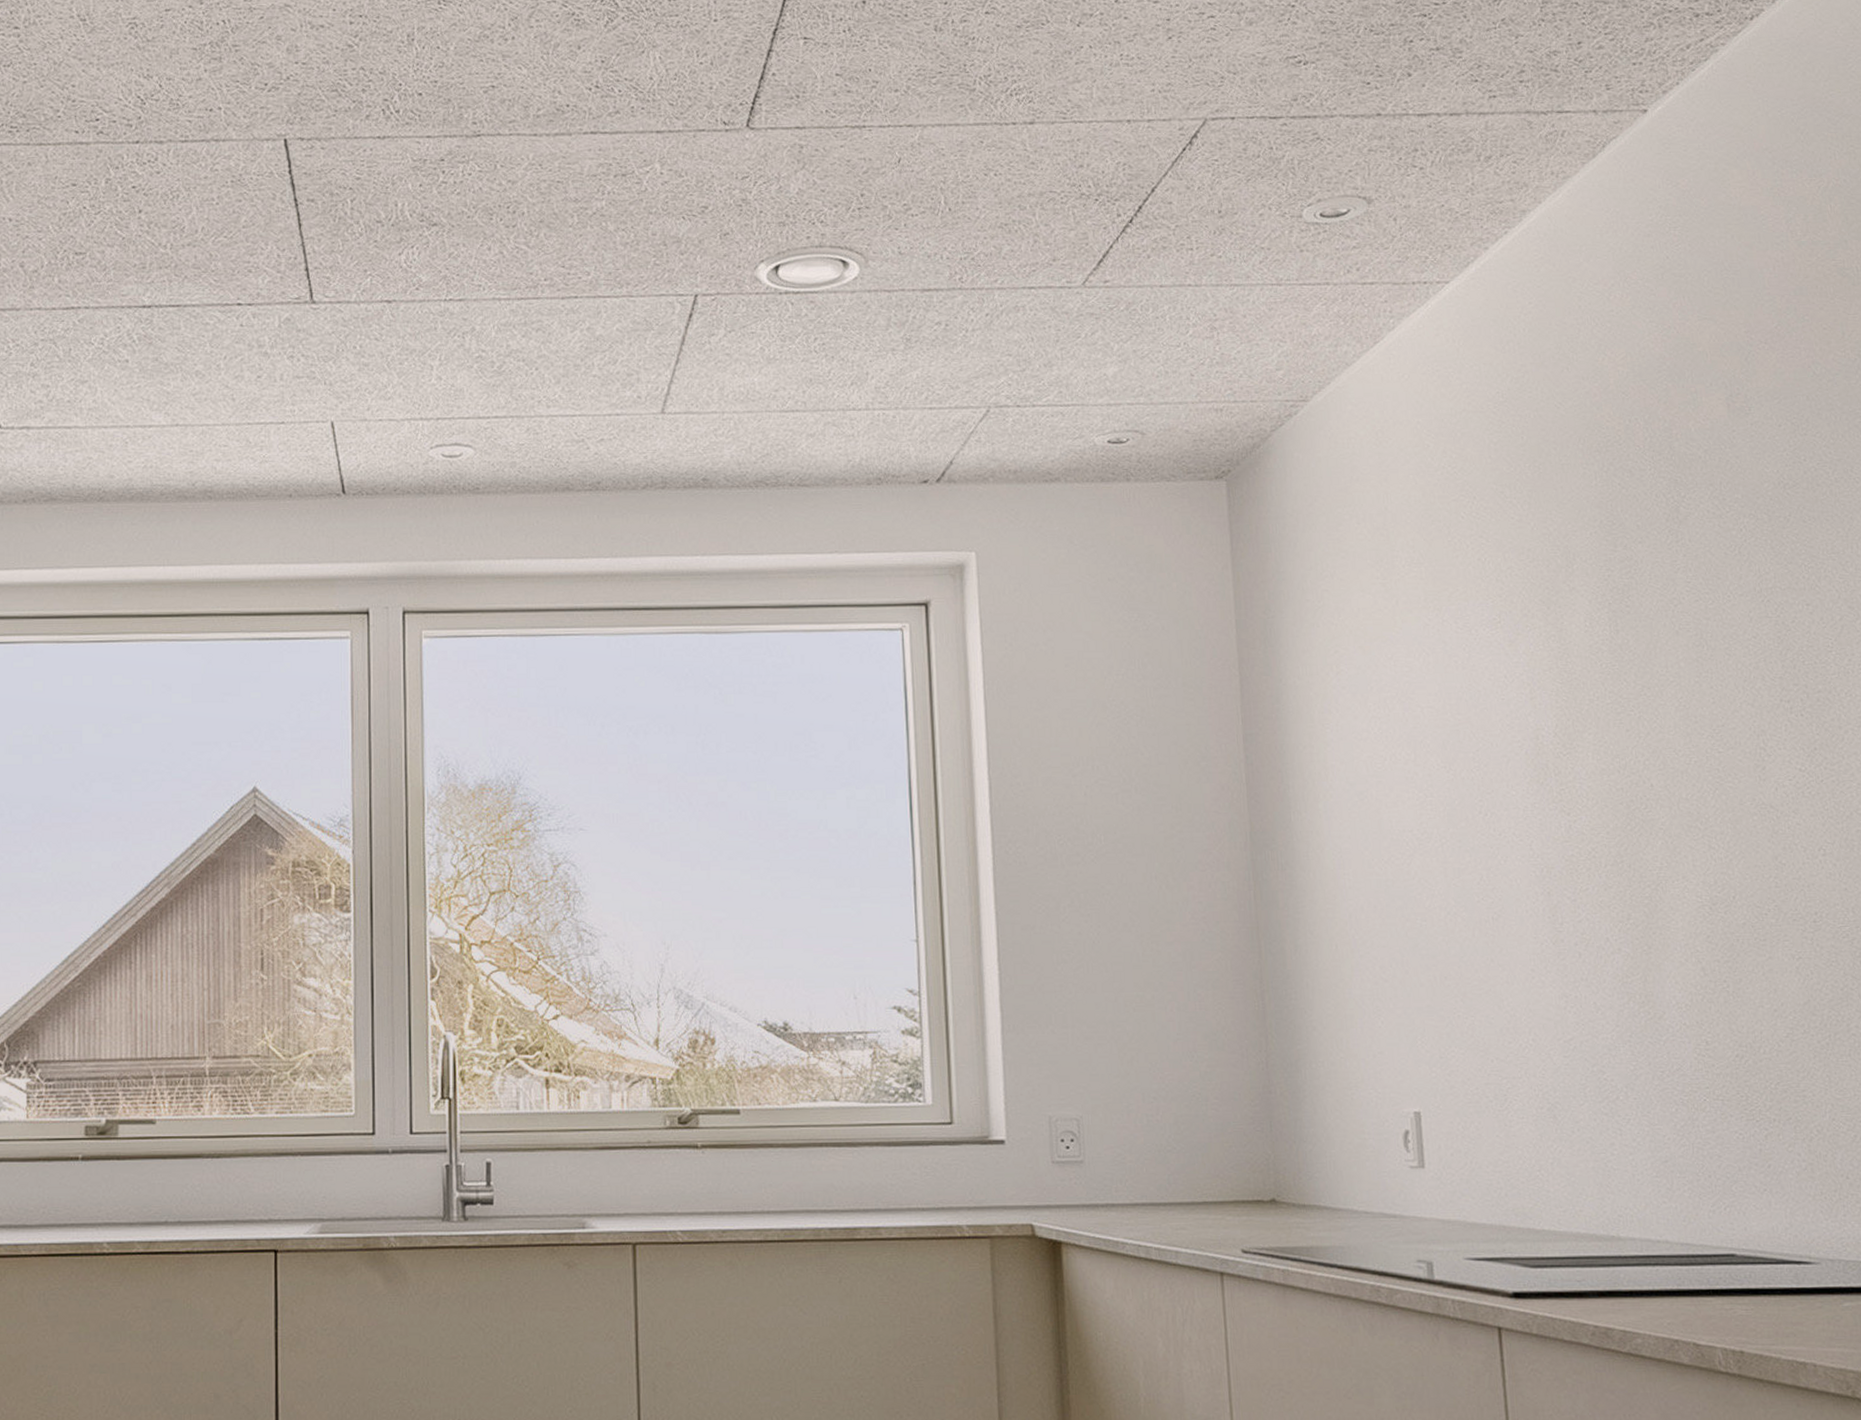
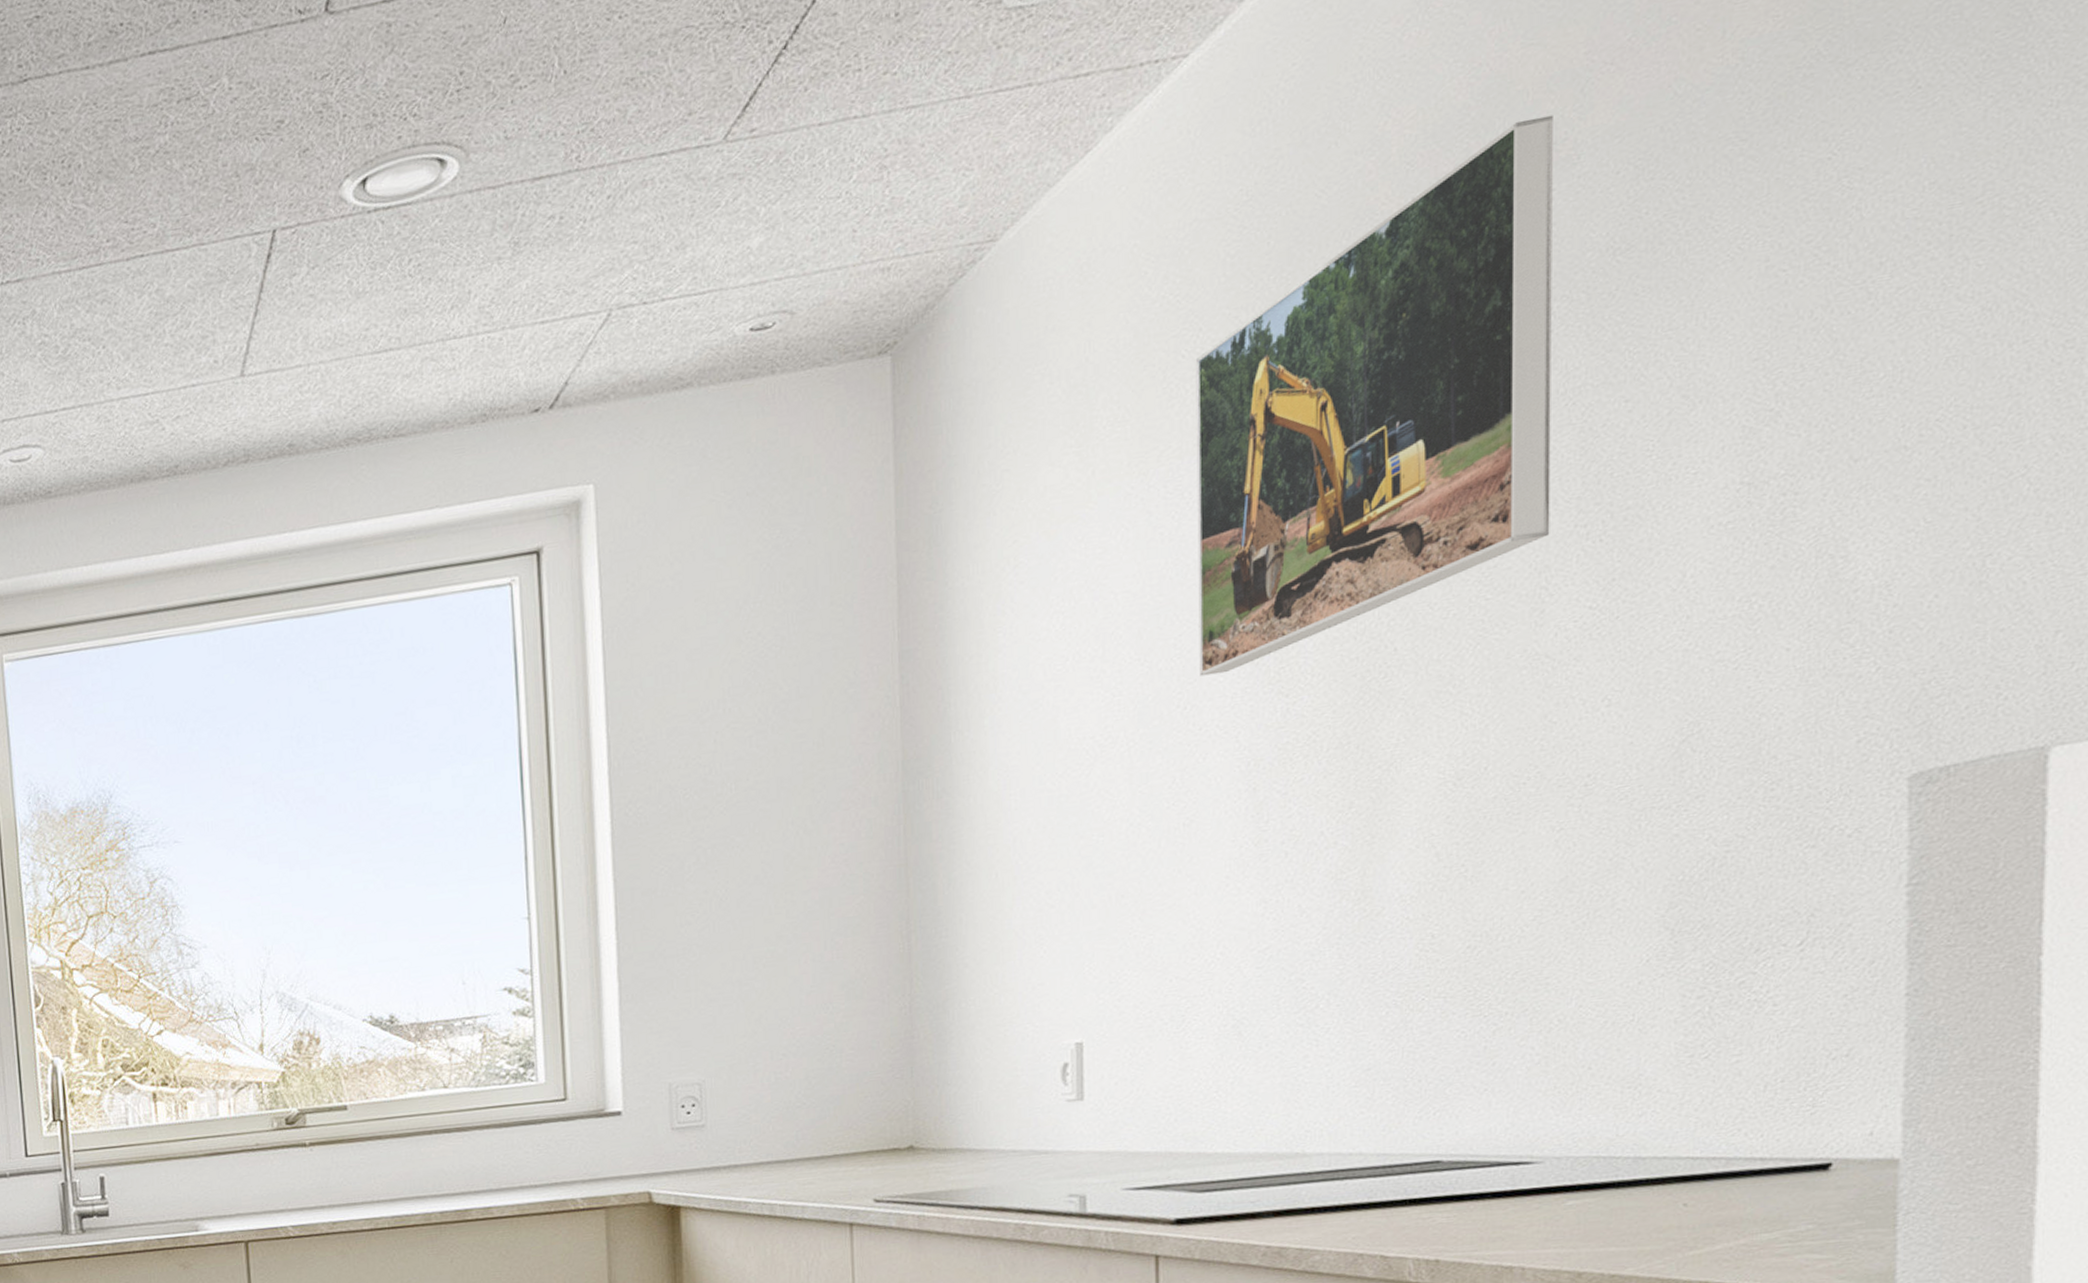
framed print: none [1472,374,1762,788] -> present [1195,115,1553,677]

